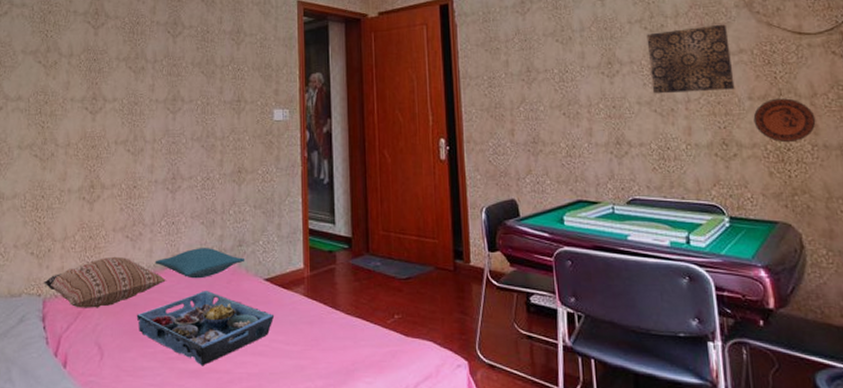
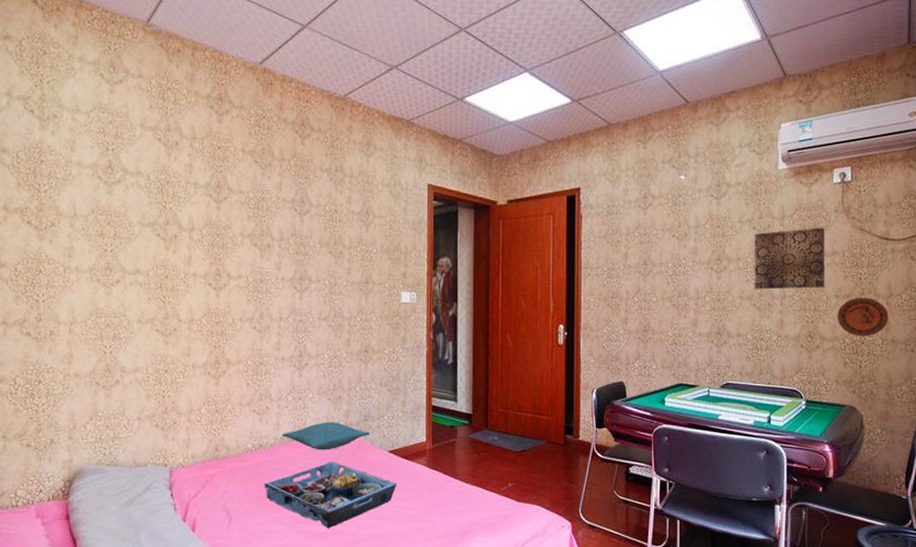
cushion: present [42,256,166,308] -> none [168,429,293,477]

